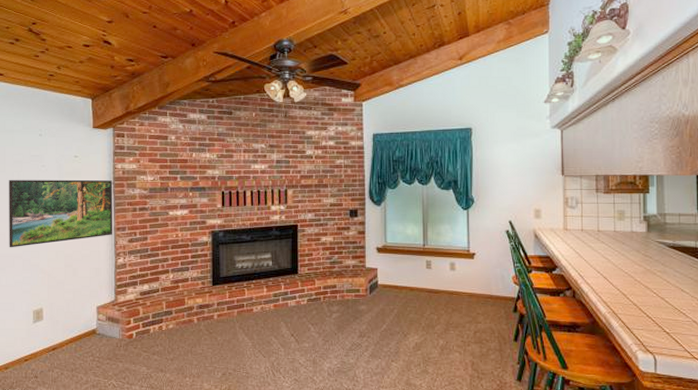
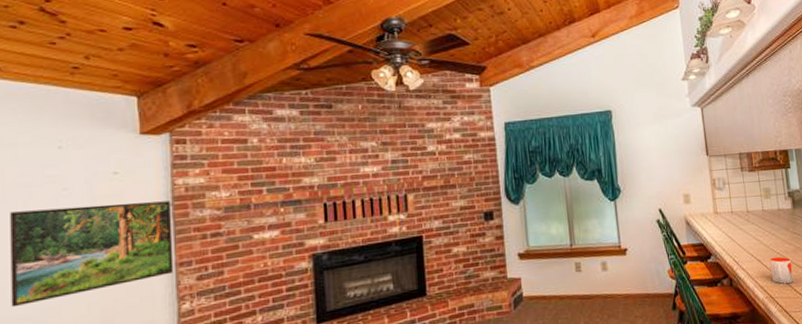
mug: none [616,276,639,302] -> present [769,256,793,284]

